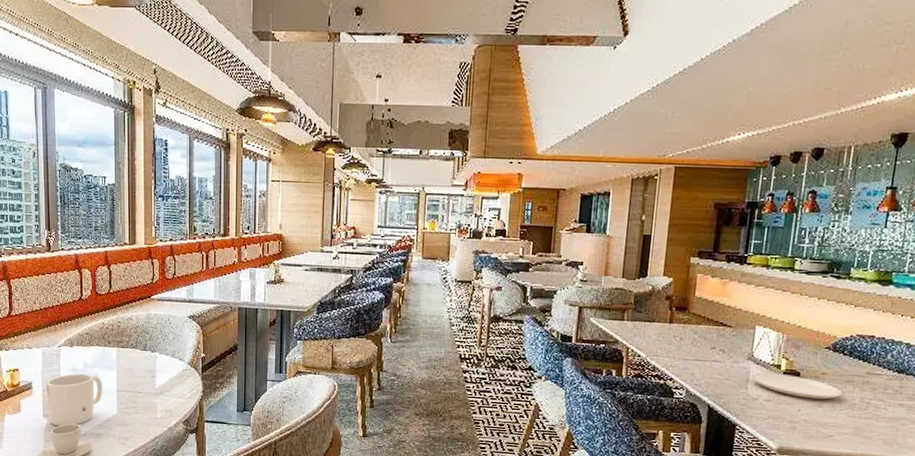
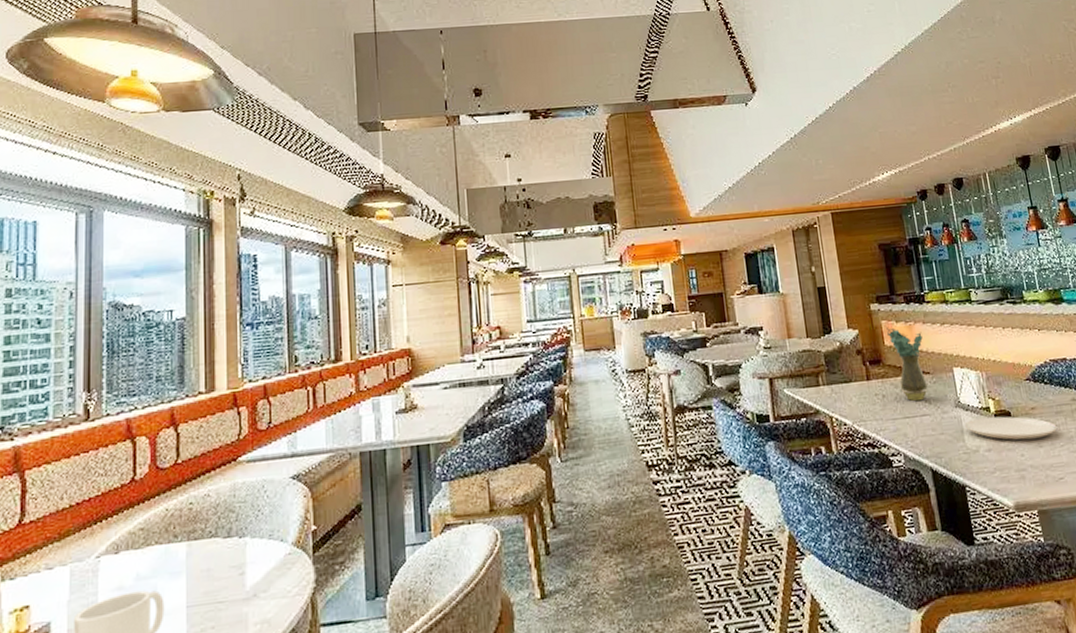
vase: none [699,280,735,349] -> present [885,326,928,402]

